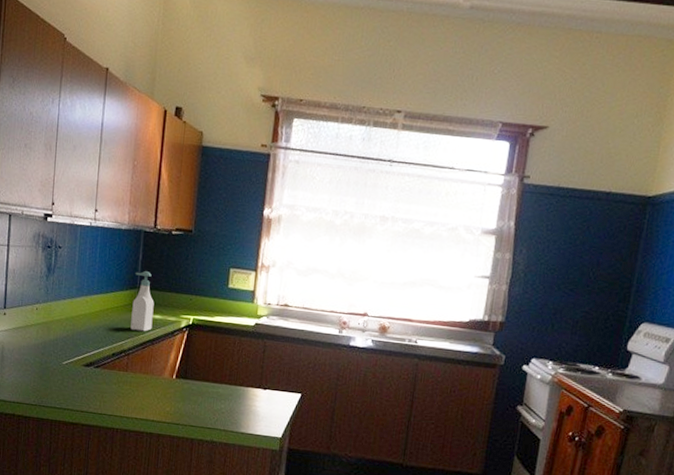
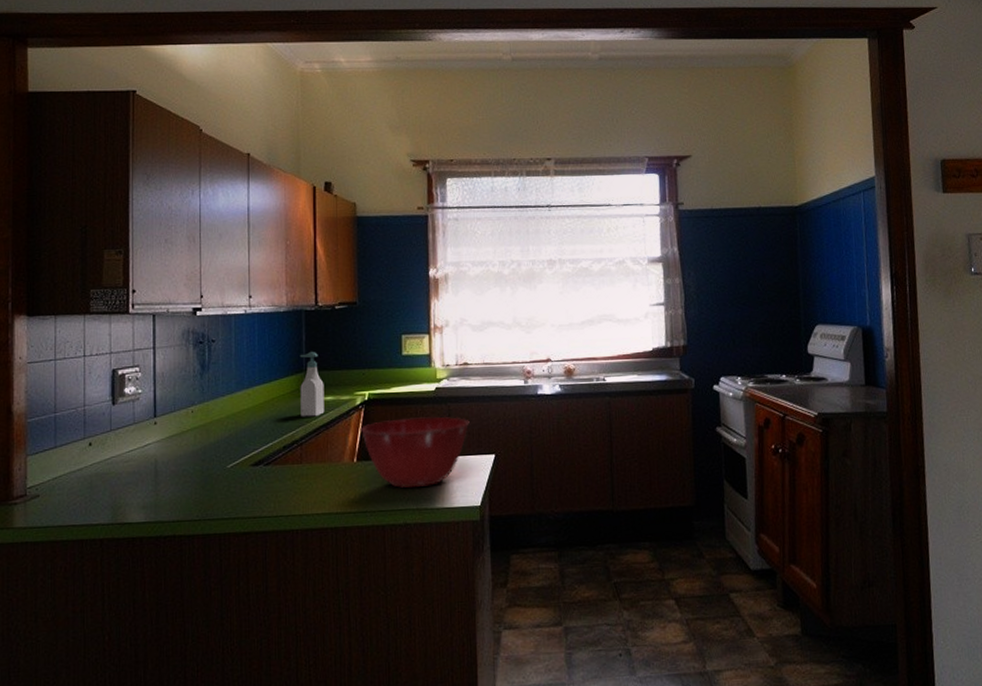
mixing bowl: none [182,345,282,412] -> present [360,416,470,488]

